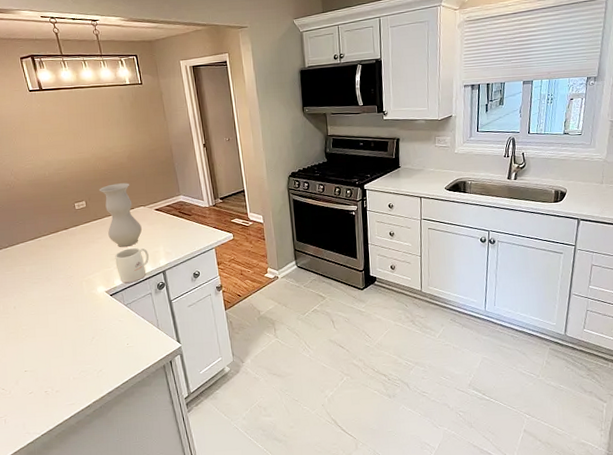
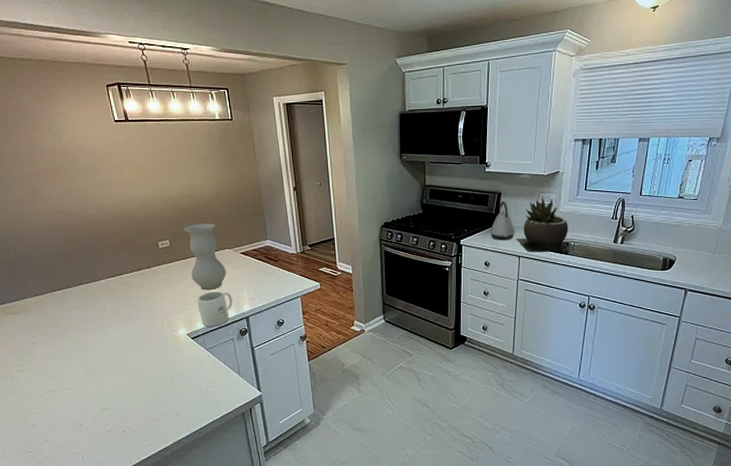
kettle: none [392,146,415,184] -> present [490,201,515,241]
succulent plant: none [416,141,471,193] -> present [515,198,573,252]

